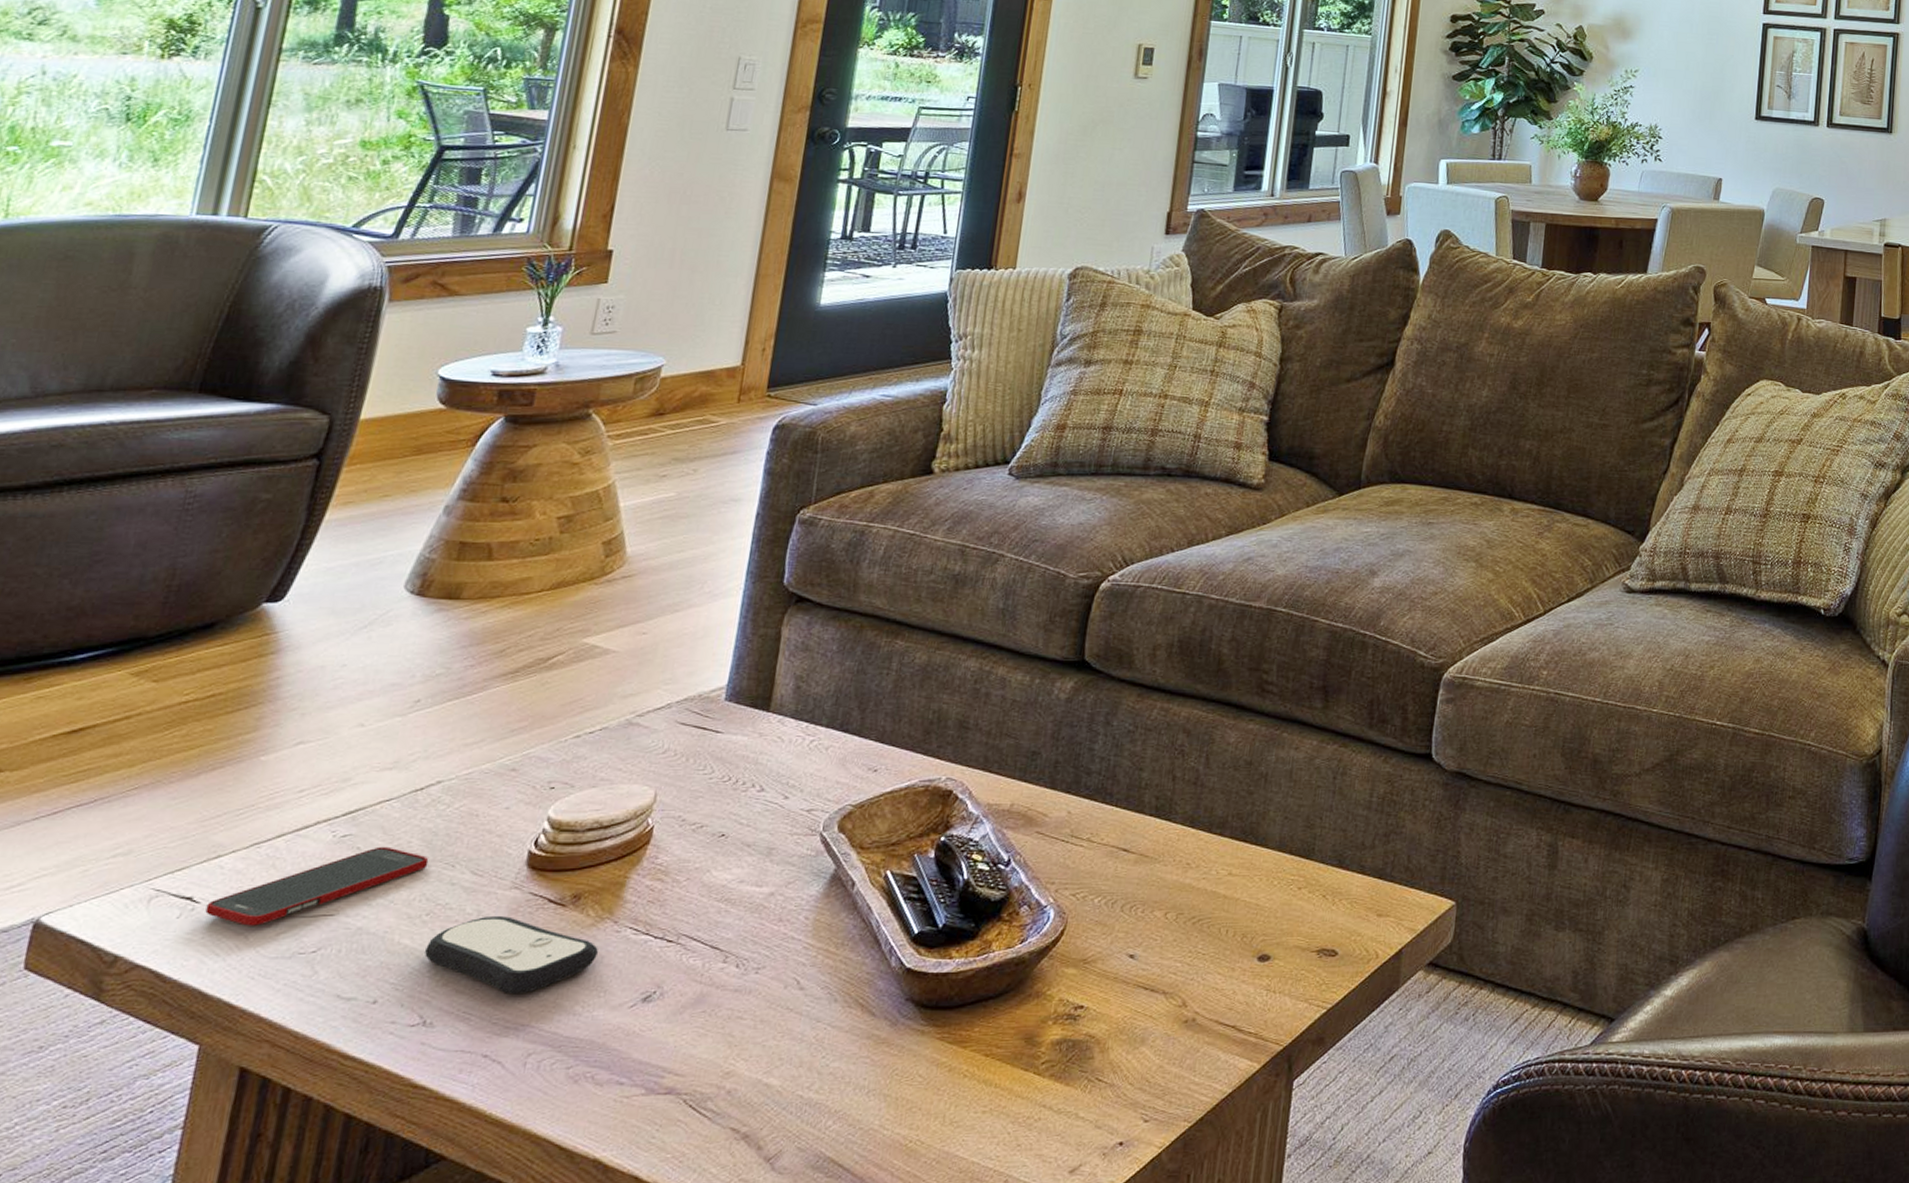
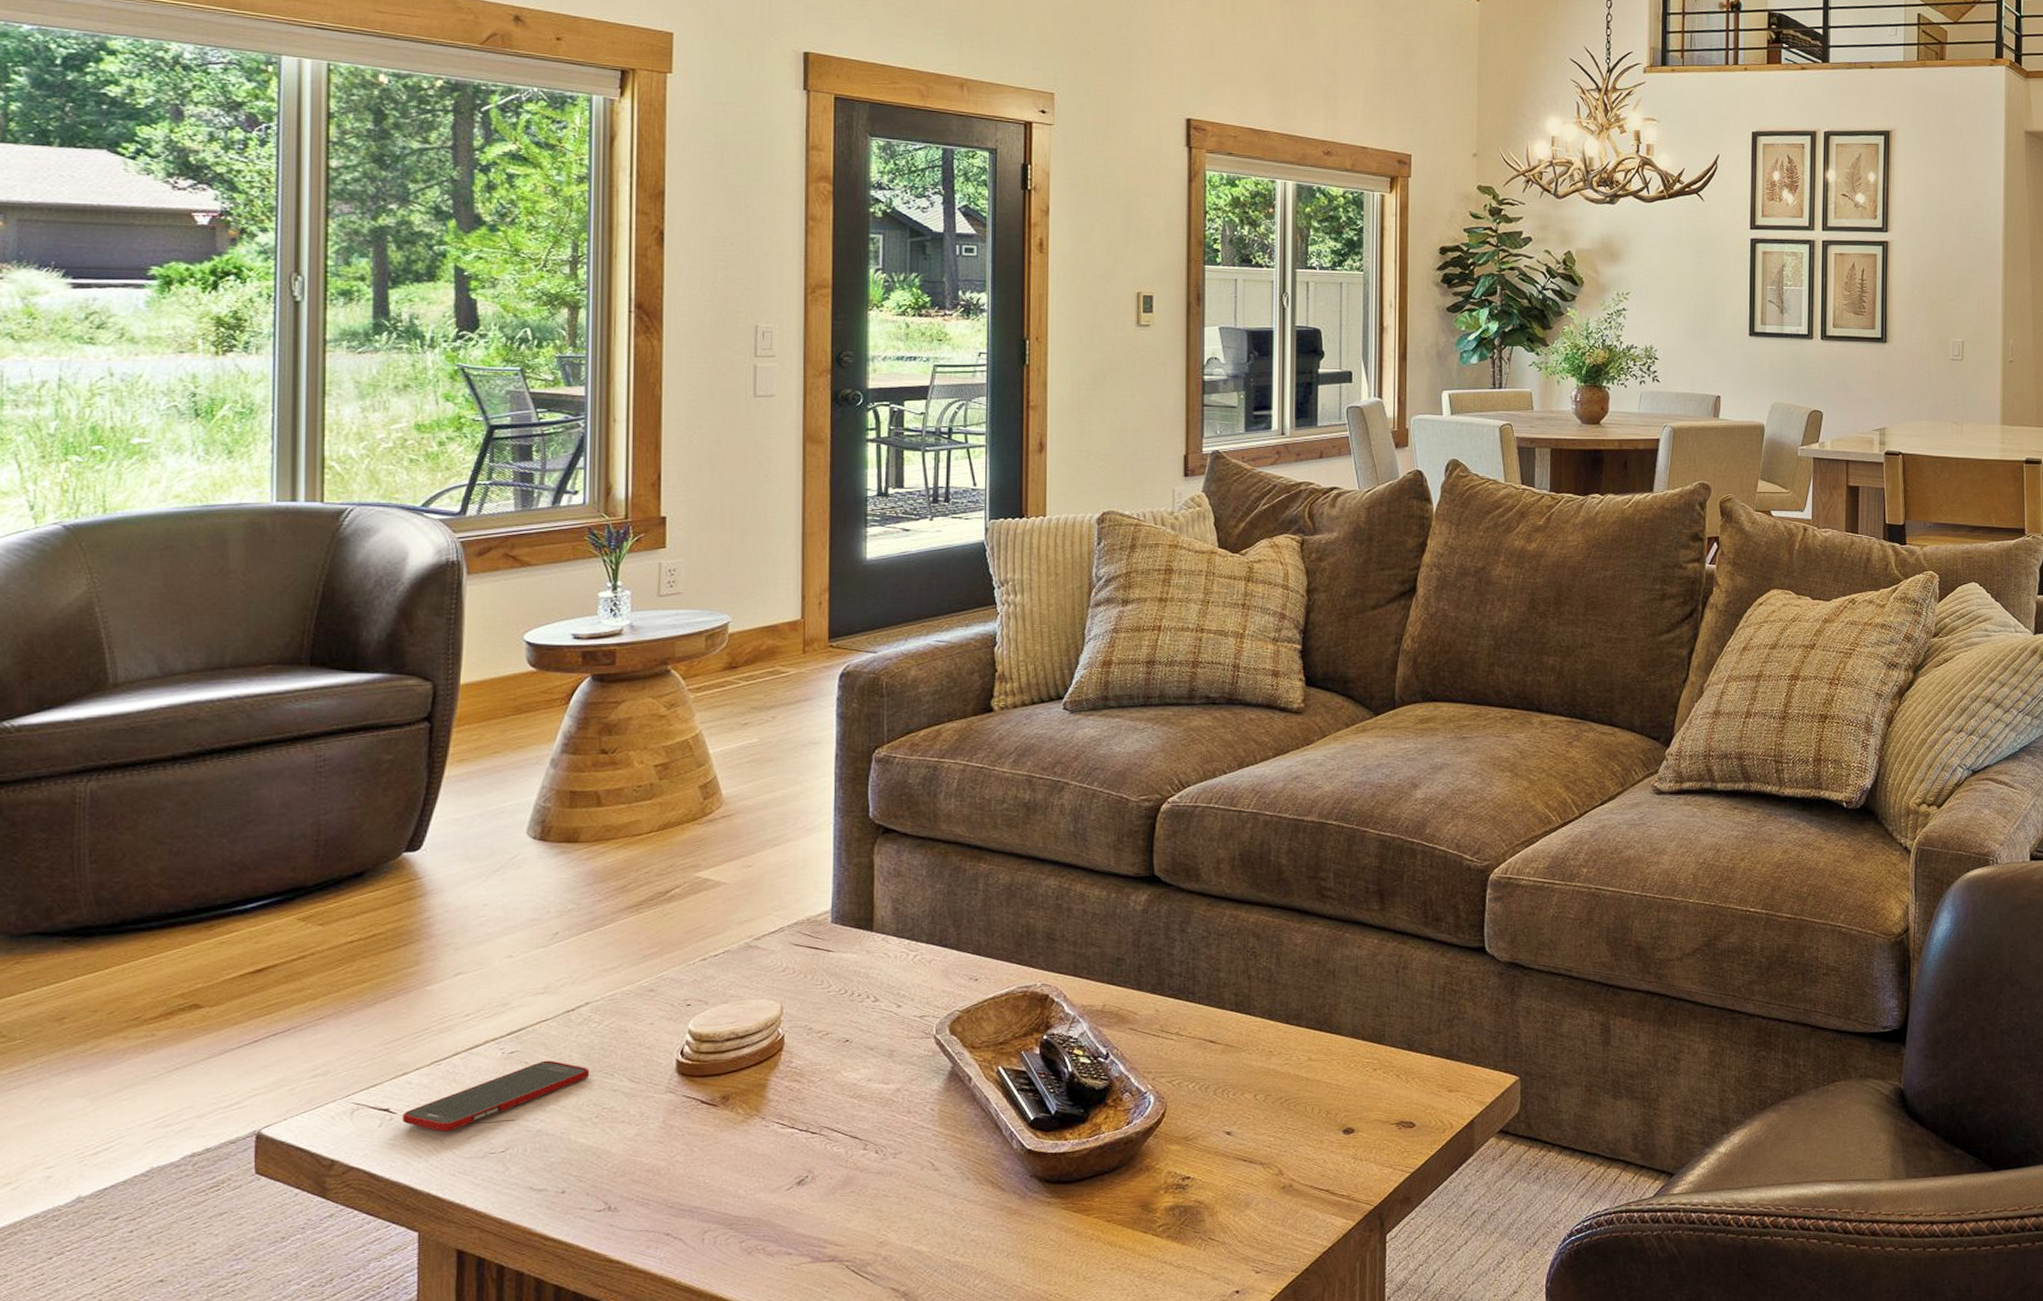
remote control: present [425,916,599,995] -> none [600,1116,753,1182]

